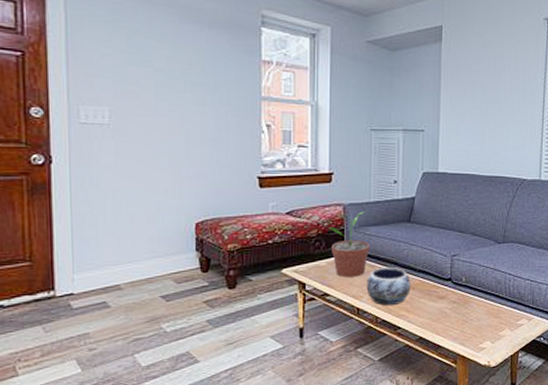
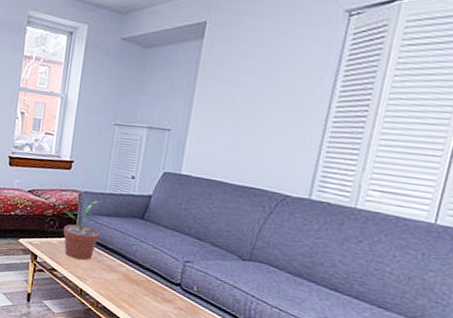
decorative bowl: present [366,266,411,306] -> none [91,257,137,296]

